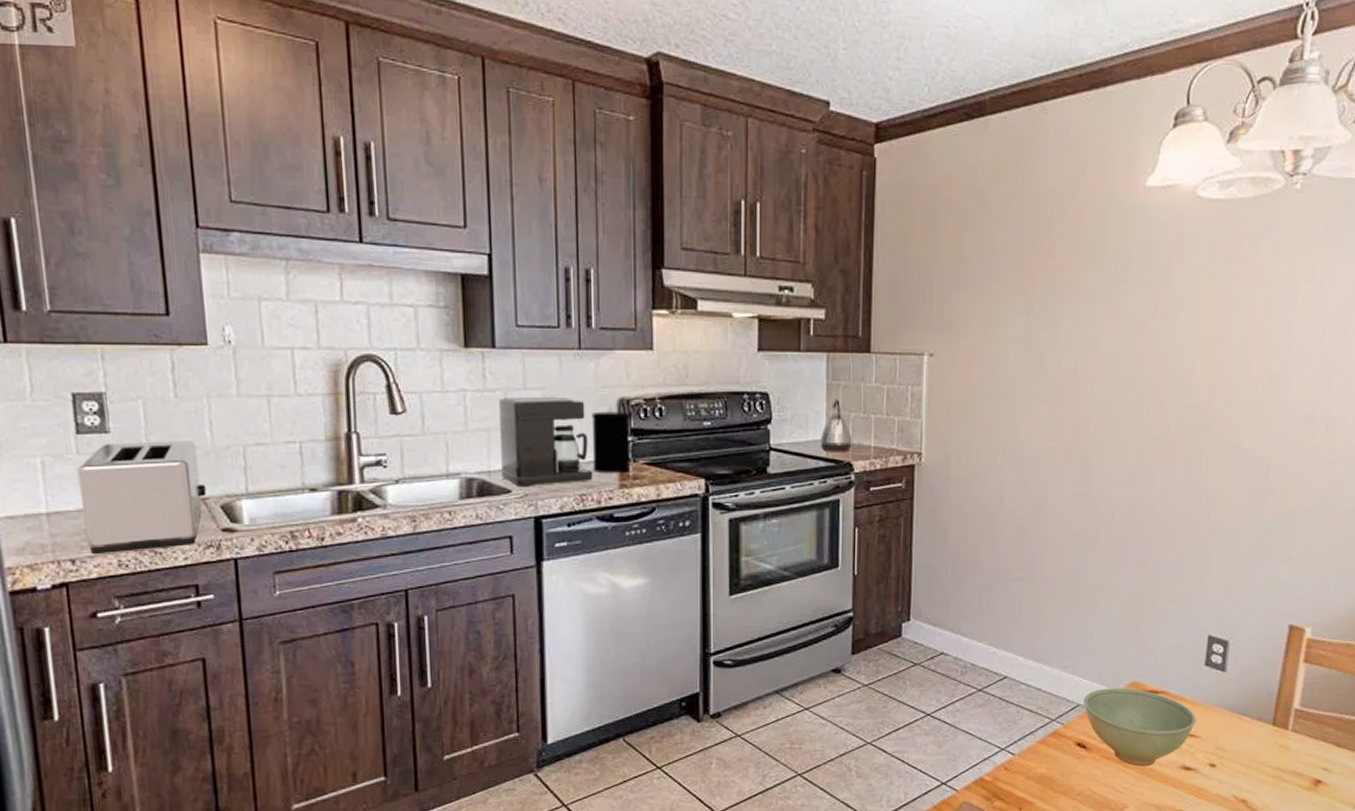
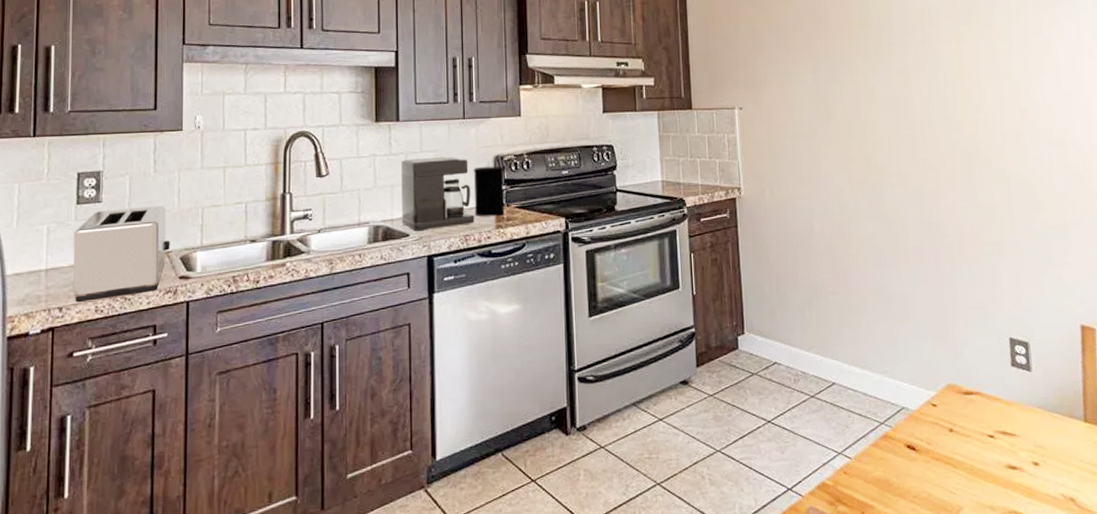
kettle: present [820,398,852,453] -> none [656,147,683,191]
bowl: present [1084,688,1196,767] -> none [907,390,1013,467]

